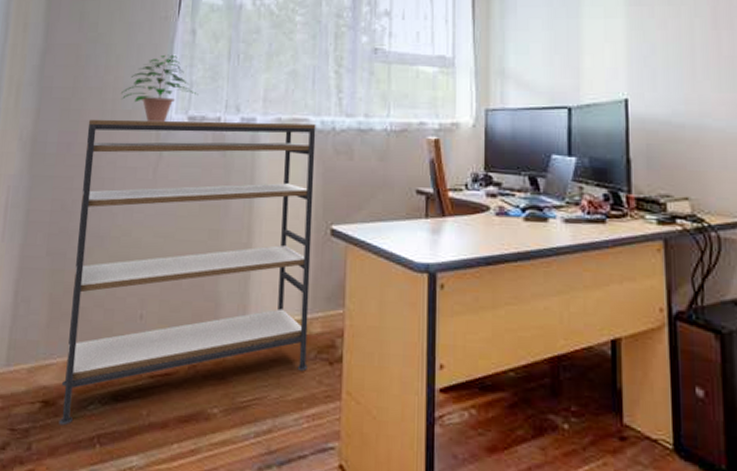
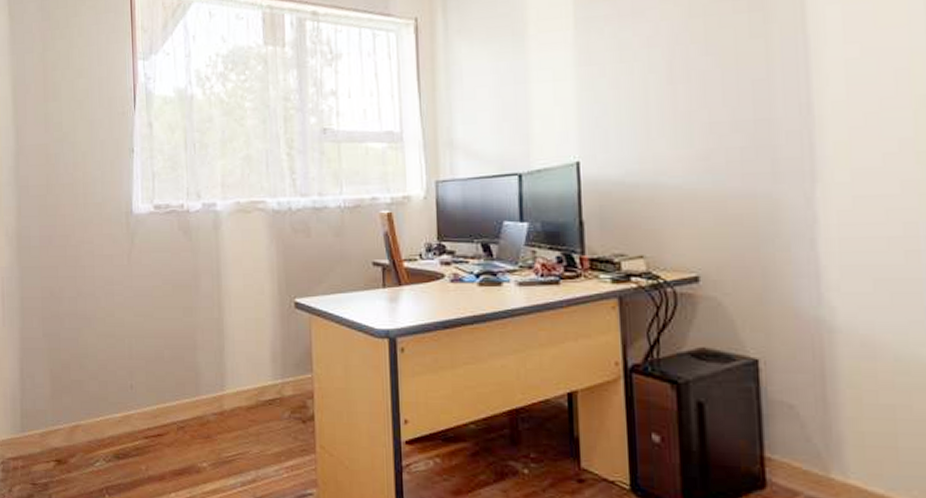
shelving unit: present [58,119,316,426] -> none [64,205,283,480]
potted plant: present [121,54,198,123] -> none [91,148,161,213]

